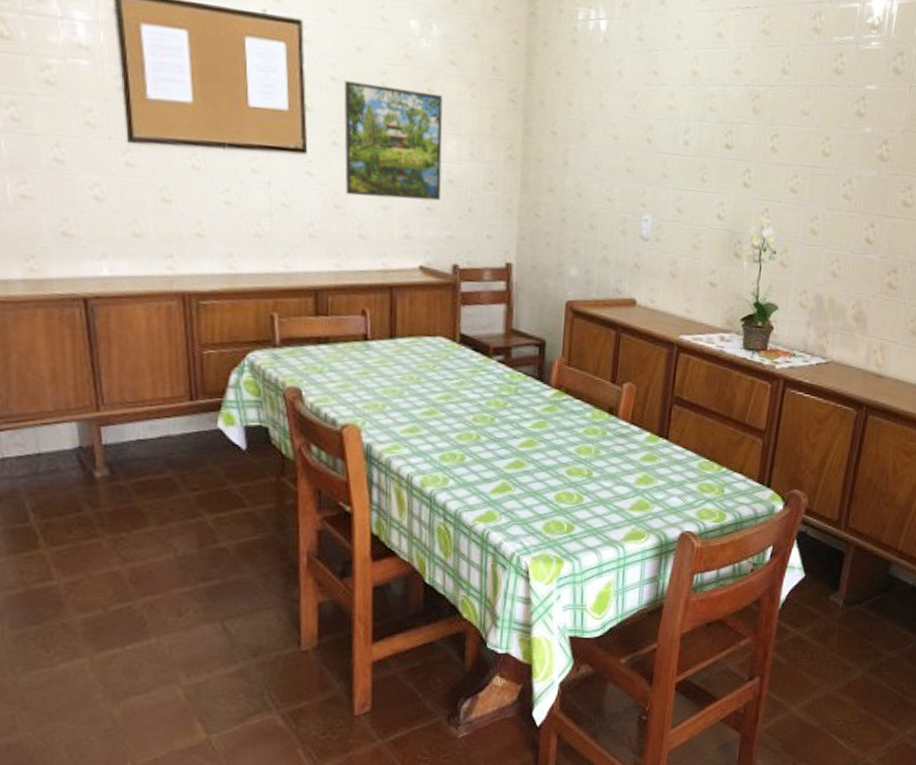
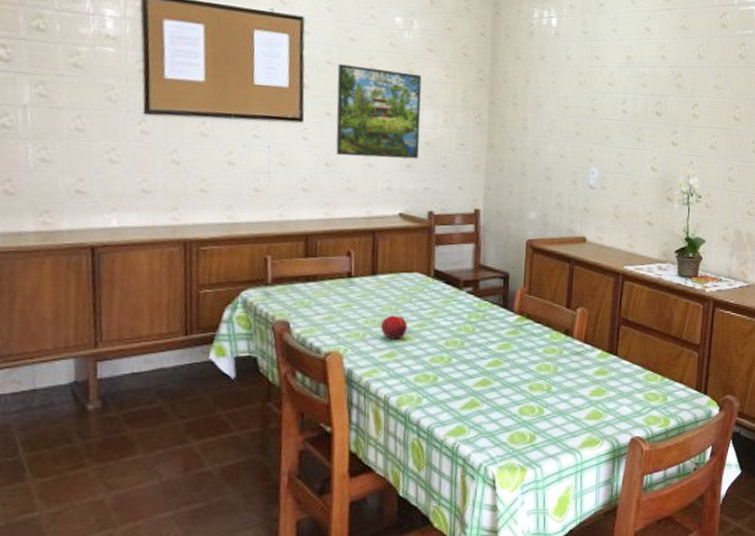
fruit: none [400,384,431,413] -> present [380,314,407,339]

